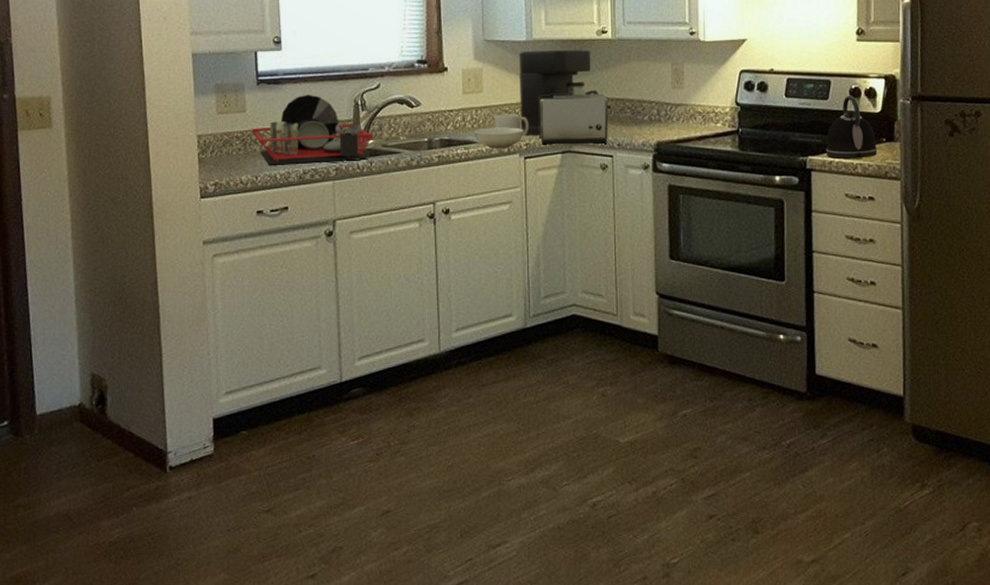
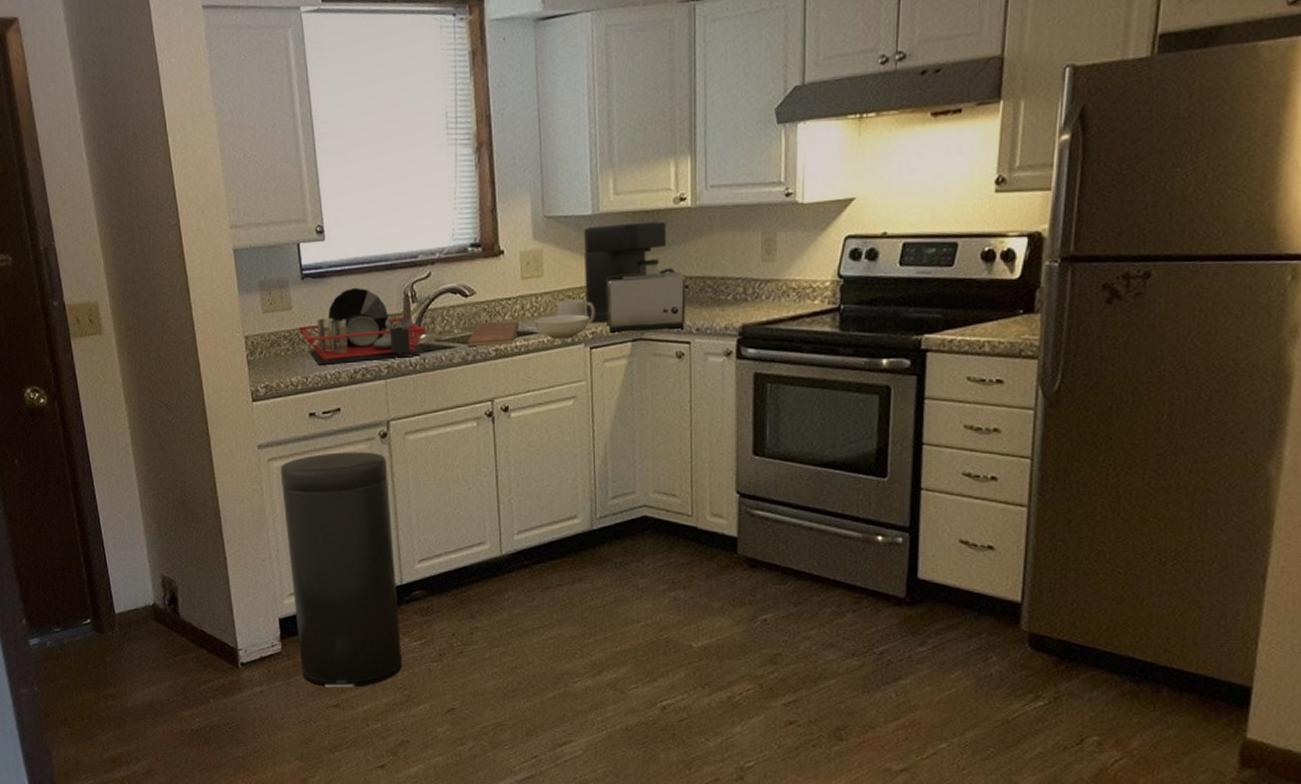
pedal bin: none [224,249,339,493] -> present [280,451,403,689]
chopping board: none [412,131,461,153] -> present [467,321,520,347]
kettle: present [825,95,878,158] -> none [945,259,1012,336]

